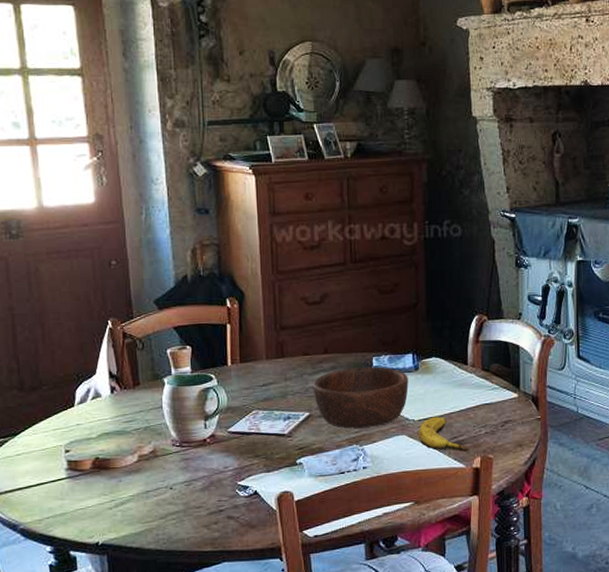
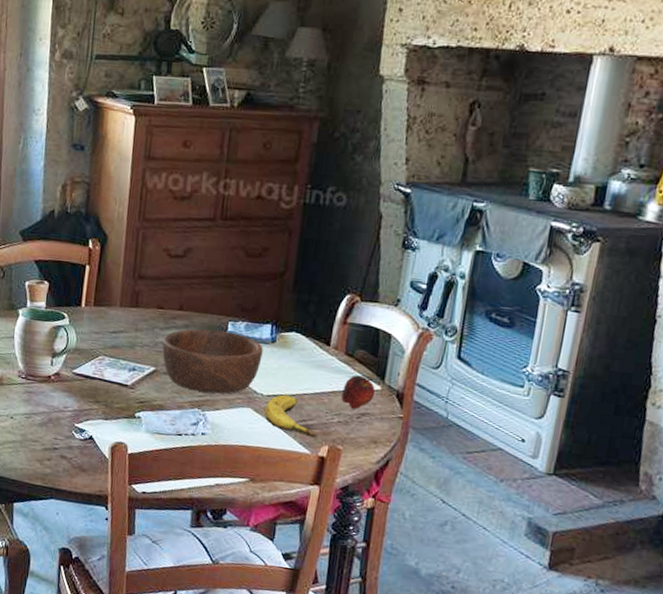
apple: none [485,387,514,419] -> present [341,375,376,409]

